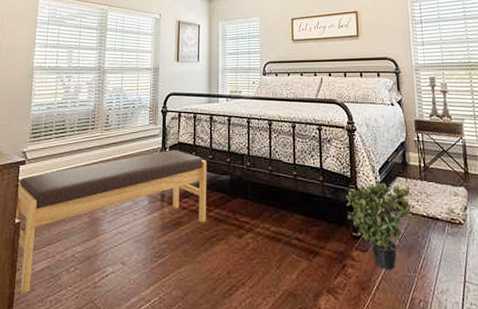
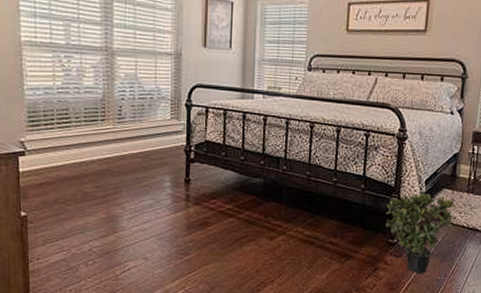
bench: present [16,149,206,293] -> none [18,148,237,283]

